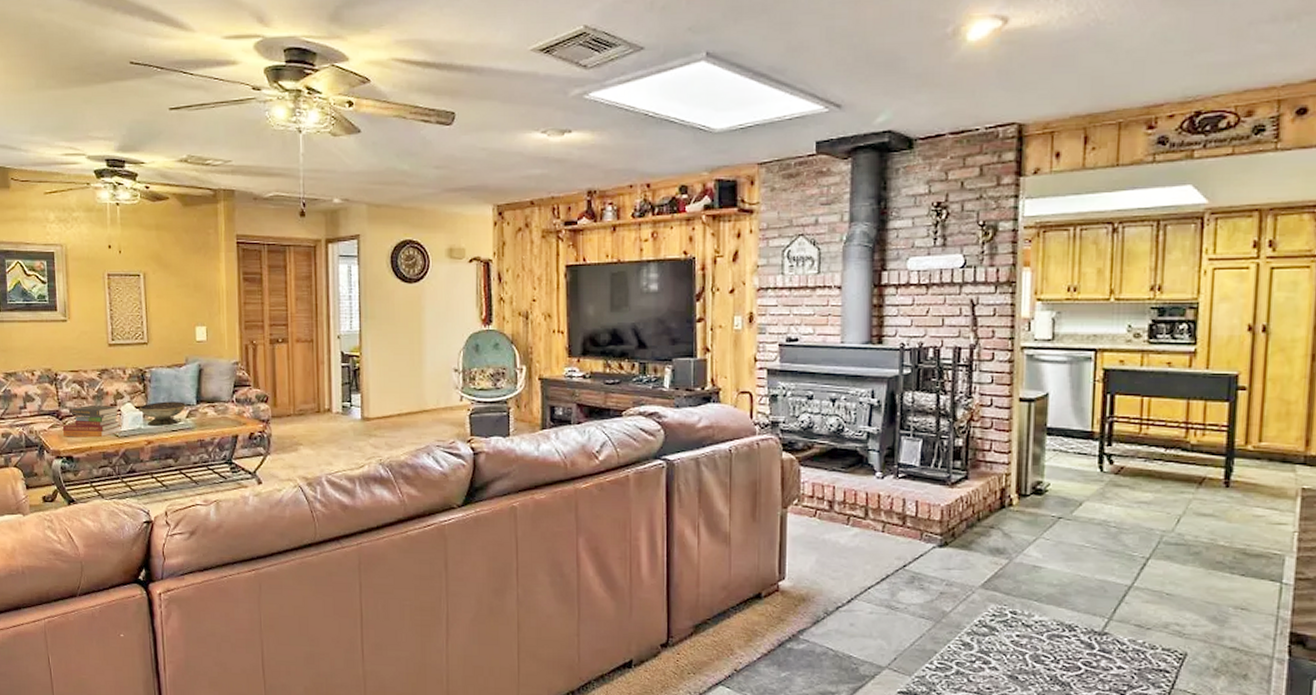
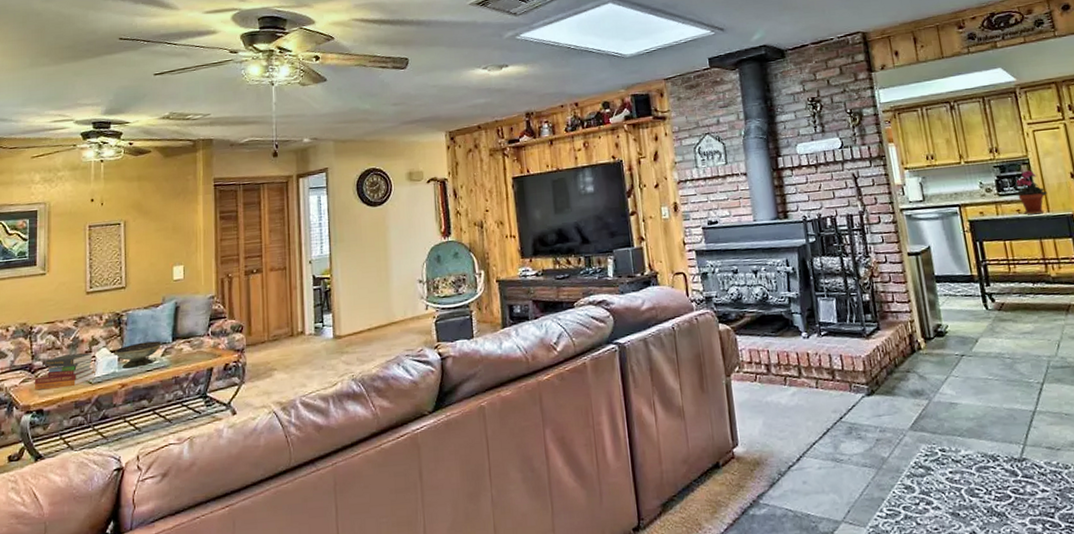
potted plant: none [1168,316,1212,370] -> present [1013,170,1047,215]

